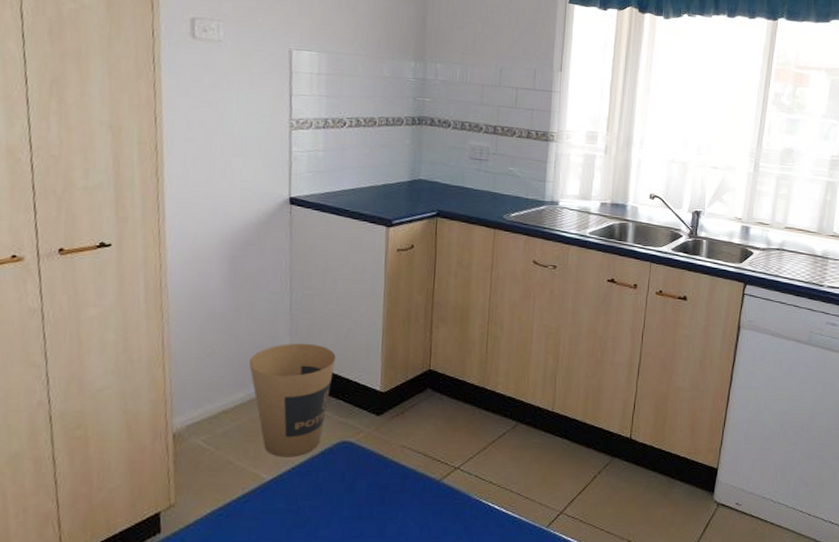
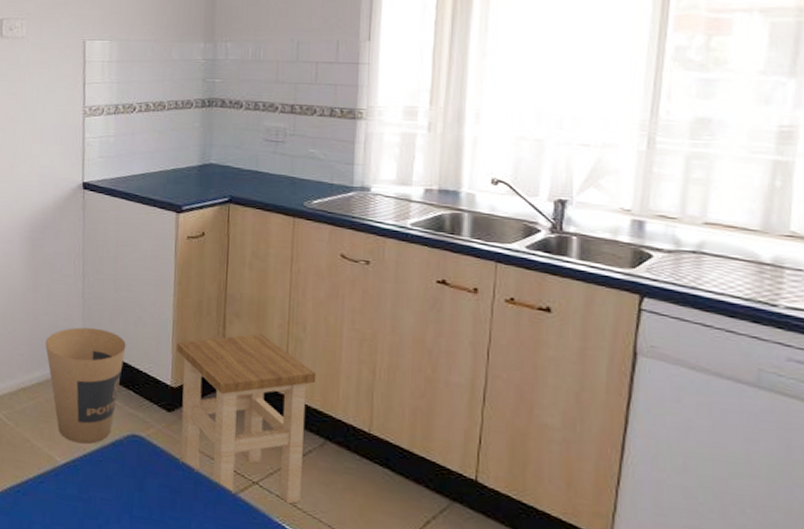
stool: none [386,335,511,482] -> present [177,333,317,505]

